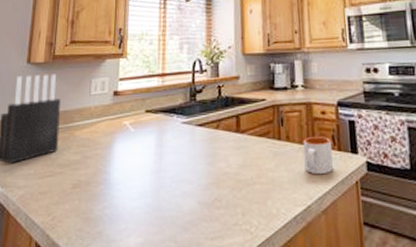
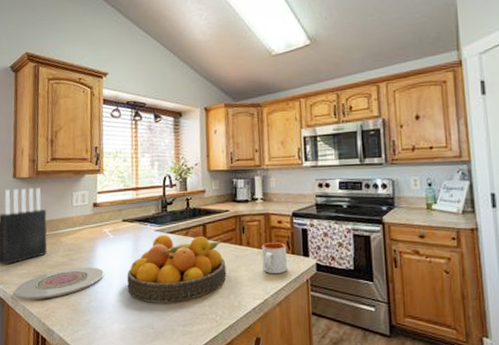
plate: none [17,166,123,206] -> present [14,267,105,299]
fruit bowl: none [148,127,263,210] -> present [127,234,227,303]

